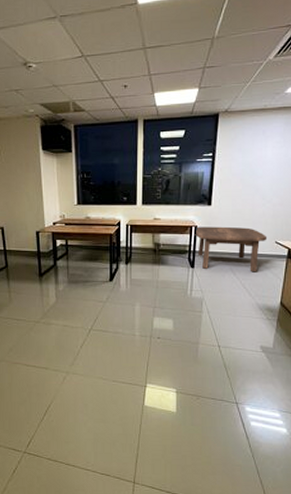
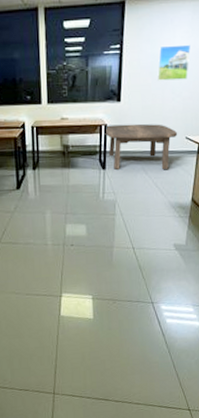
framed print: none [248,154,282,187] -> present [157,44,191,81]

